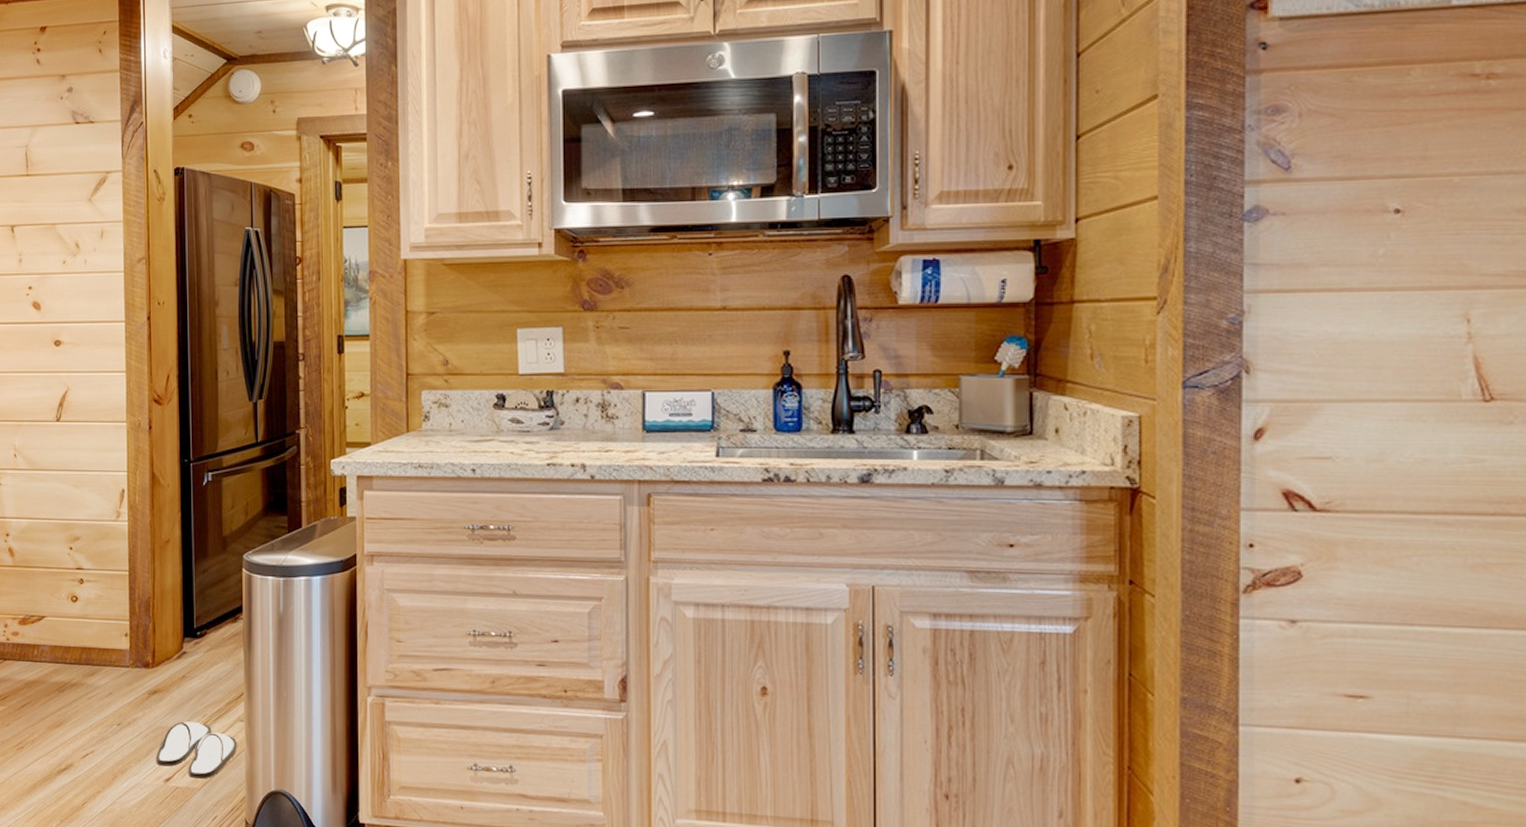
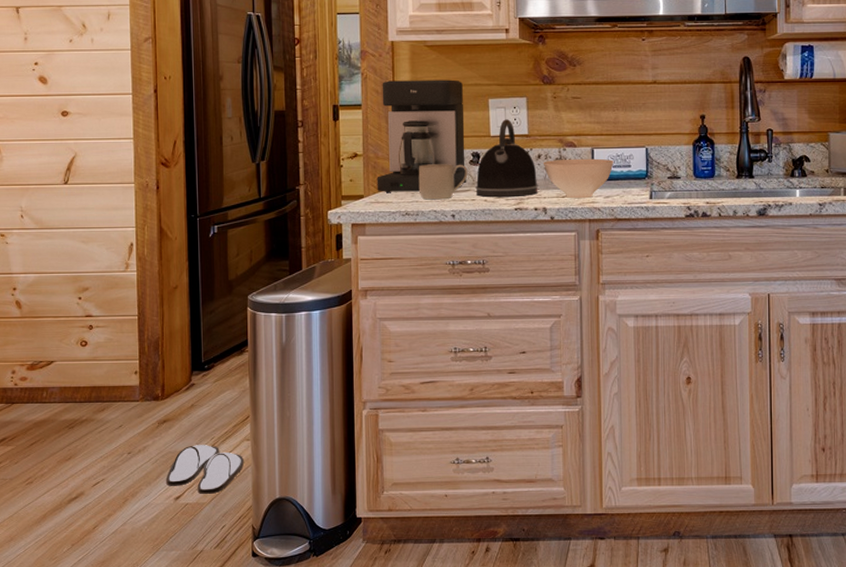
coffee maker: none [386,305,490,440] -> present [377,79,467,192]
mug: none [433,407,491,450] -> present [418,164,468,200]
kettle: none [500,354,576,450] -> present [475,119,538,198]
bowl: none [581,404,671,454] -> present [543,158,614,199]

